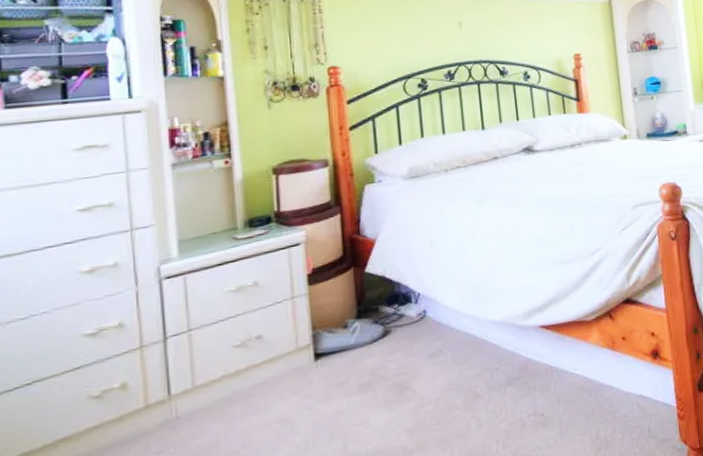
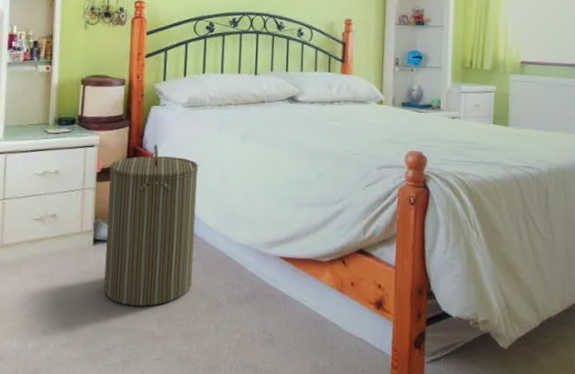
laundry hamper: none [323,228,443,424] -> present [103,144,199,306]

